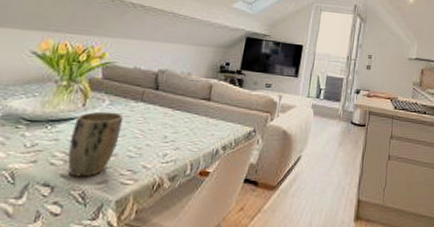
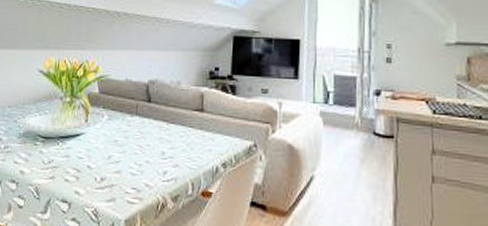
plant pot: present [67,111,124,177] -> none [78,127,122,195]

